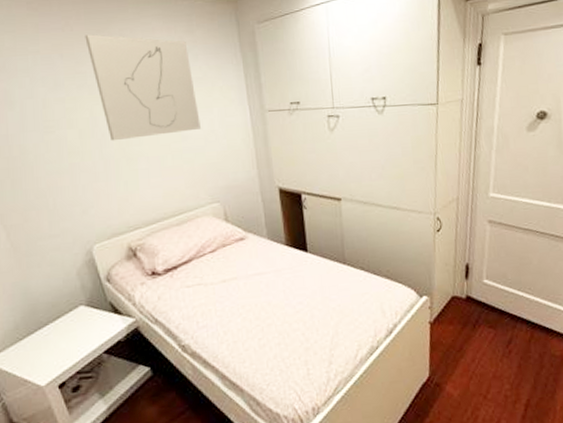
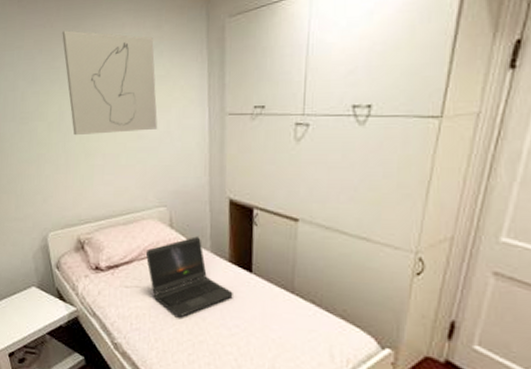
laptop computer: none [204,226,293,307] -> present [145,236,233,318]

